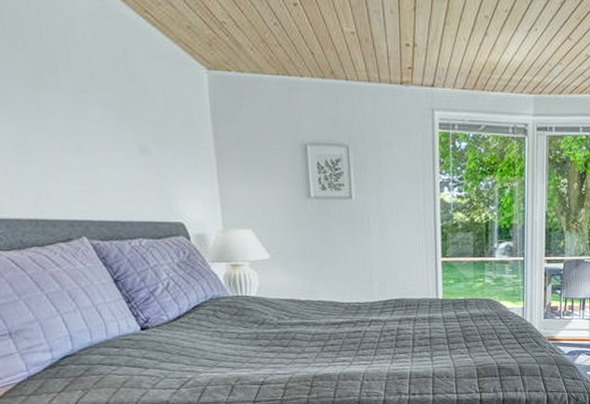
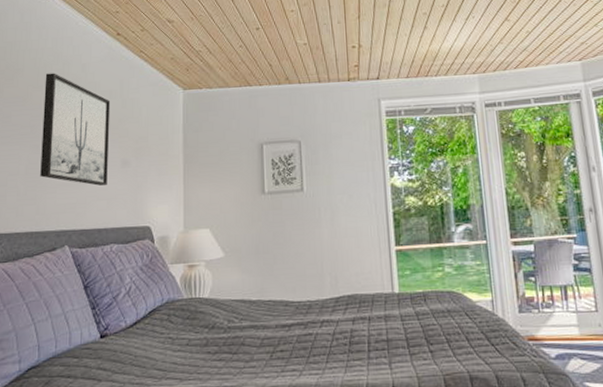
wall art: none [13,22,124,173] -> present [40,73,111,186]

